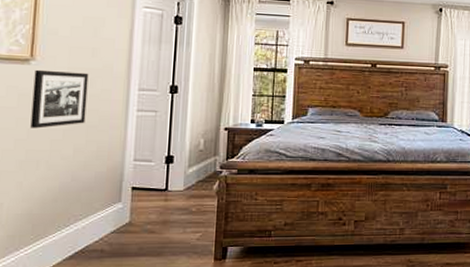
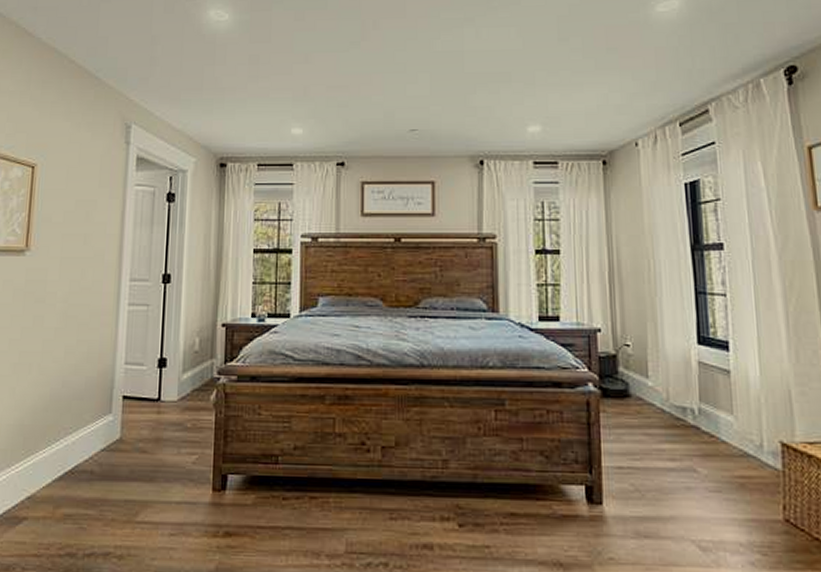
picture frame: present [30,69,89,128] -> none [24,261,80,327]

